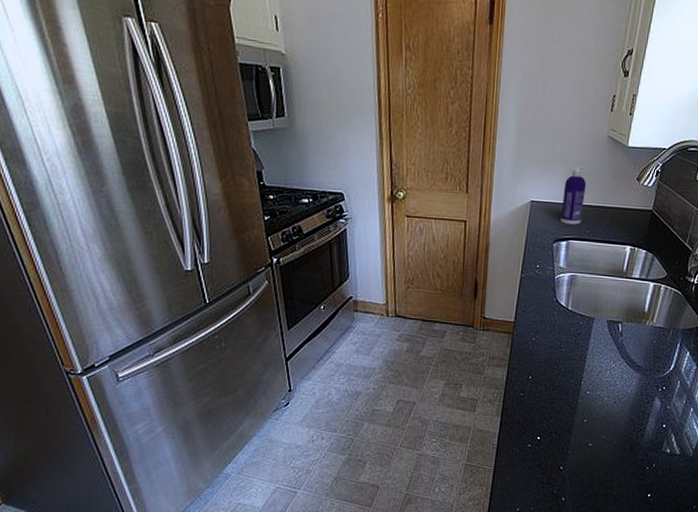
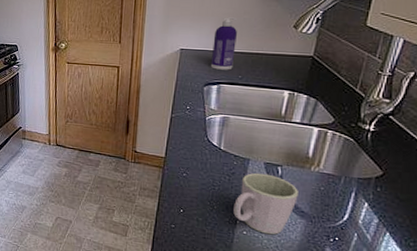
mug: none [578,331,635,392] -> present [233,172,298,235]

